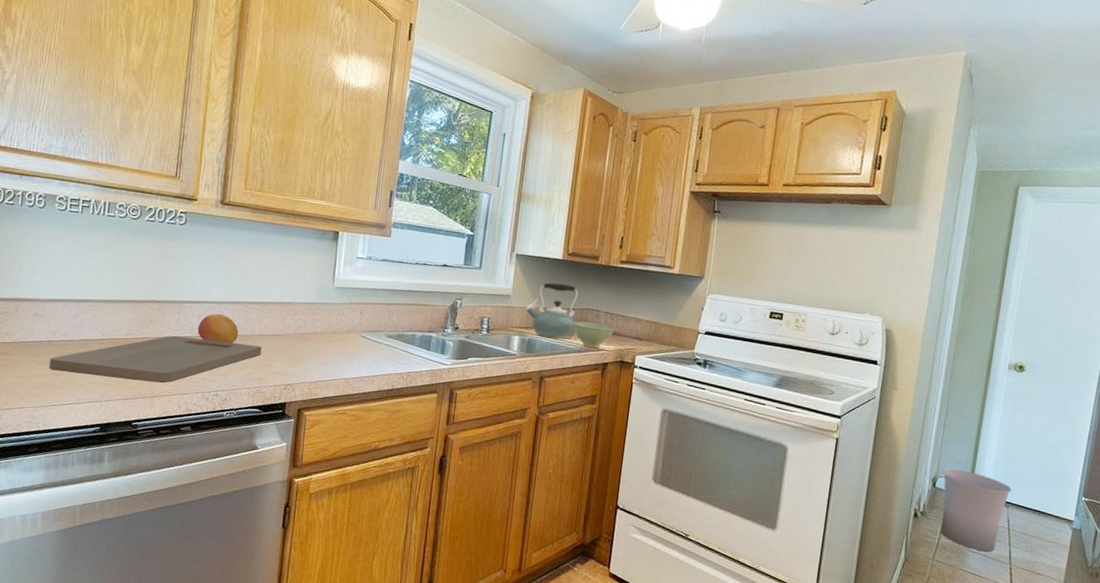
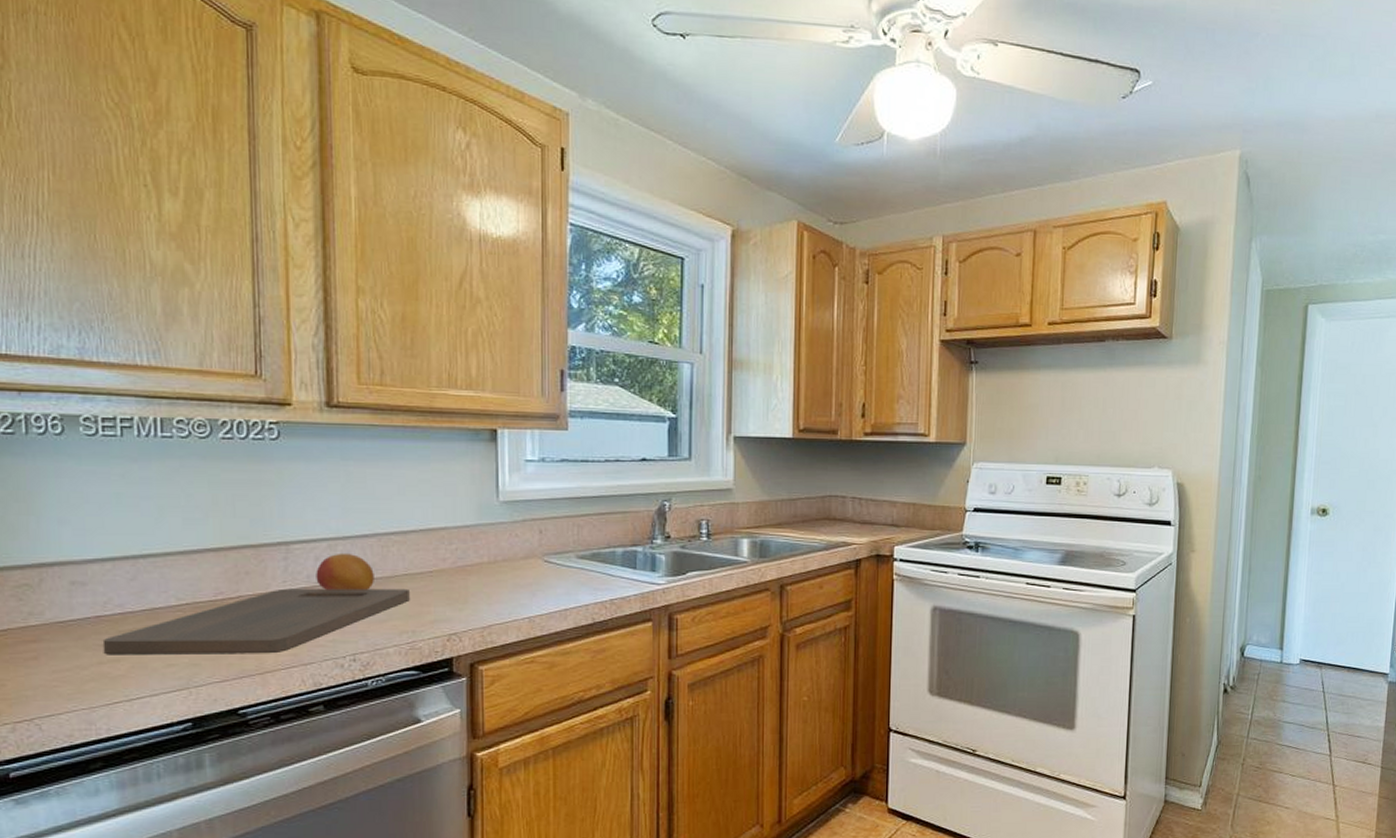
kettle: present [524,282,578,340] -> none [751,468,820,537]
bowl: present [572,321,615,349] -> none [813,512,866,543]
waste bin: present [940,468,1012,552] -> none [1251,633,1324,720]

